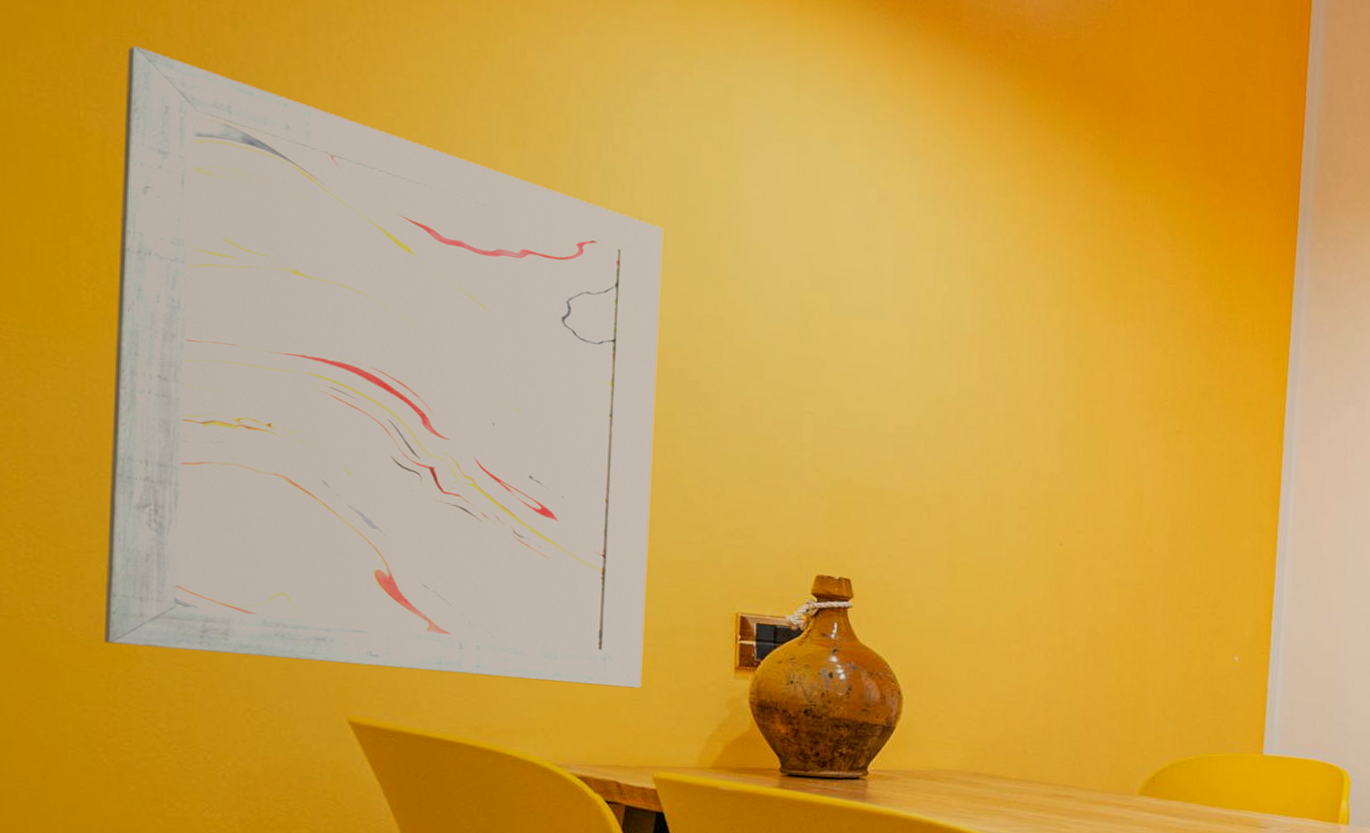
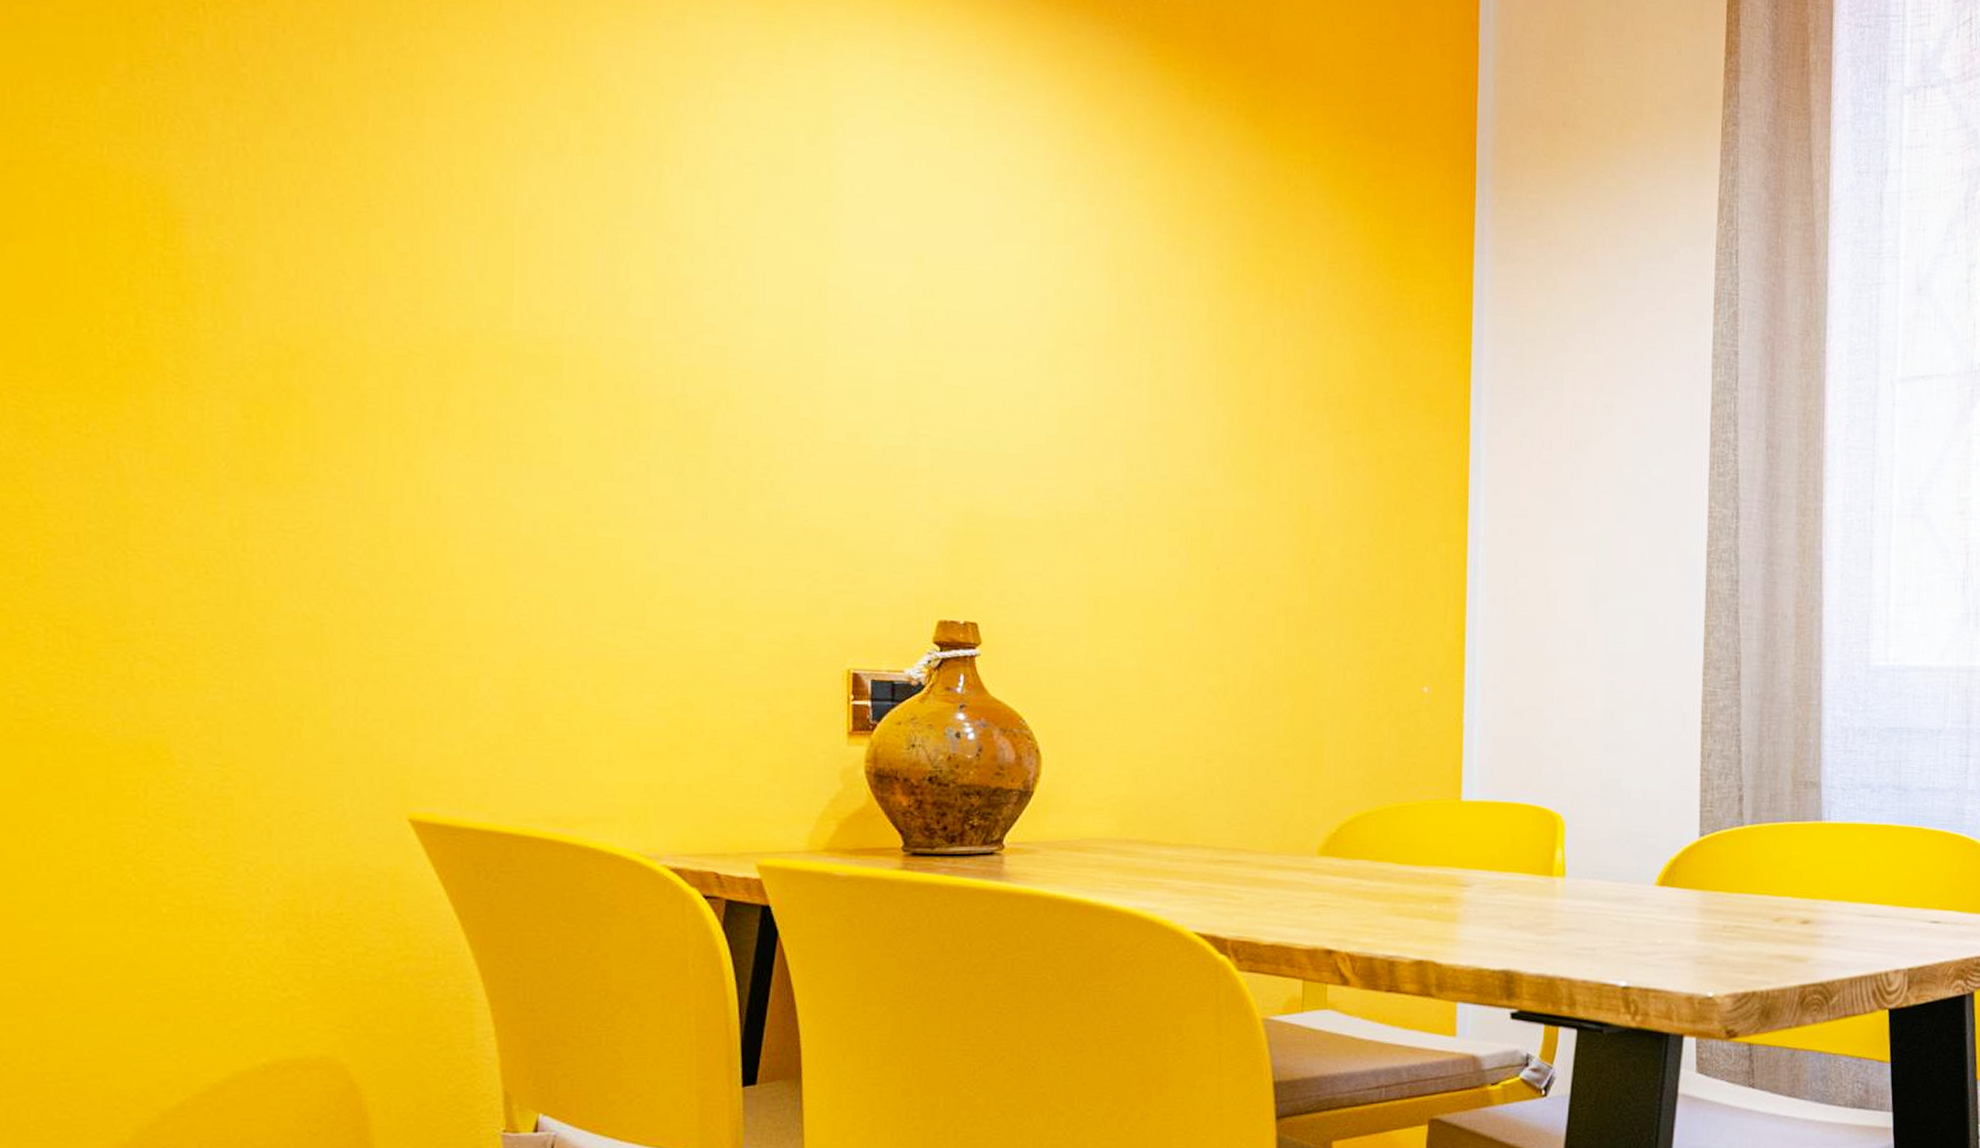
wall art: present [105,45,664,689] -> none [133,70,755,763]

